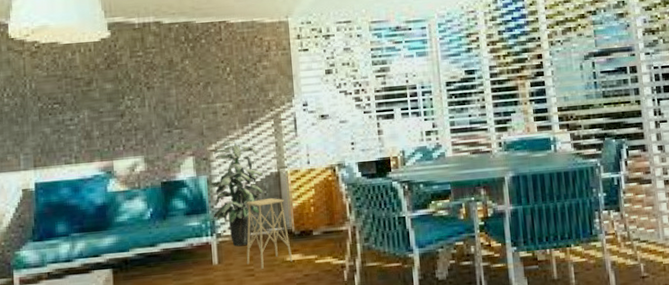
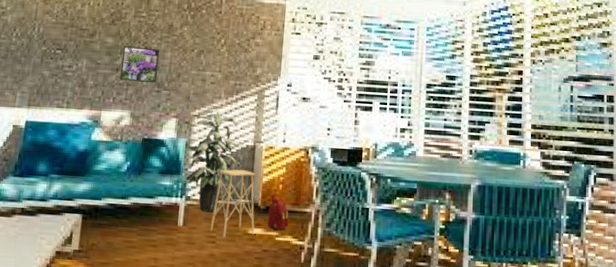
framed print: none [124,87,166,126] -> present [119,46,160,83]
backpack: none [303,217,326,254] -> present [267,194,289,231]

